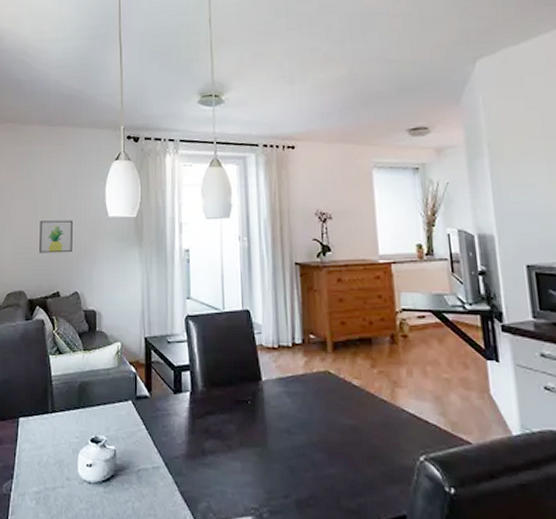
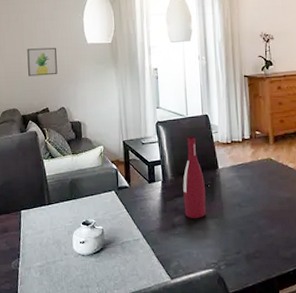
wine bottle: none [216,336,245,445] -> present [183,136,206,218]

